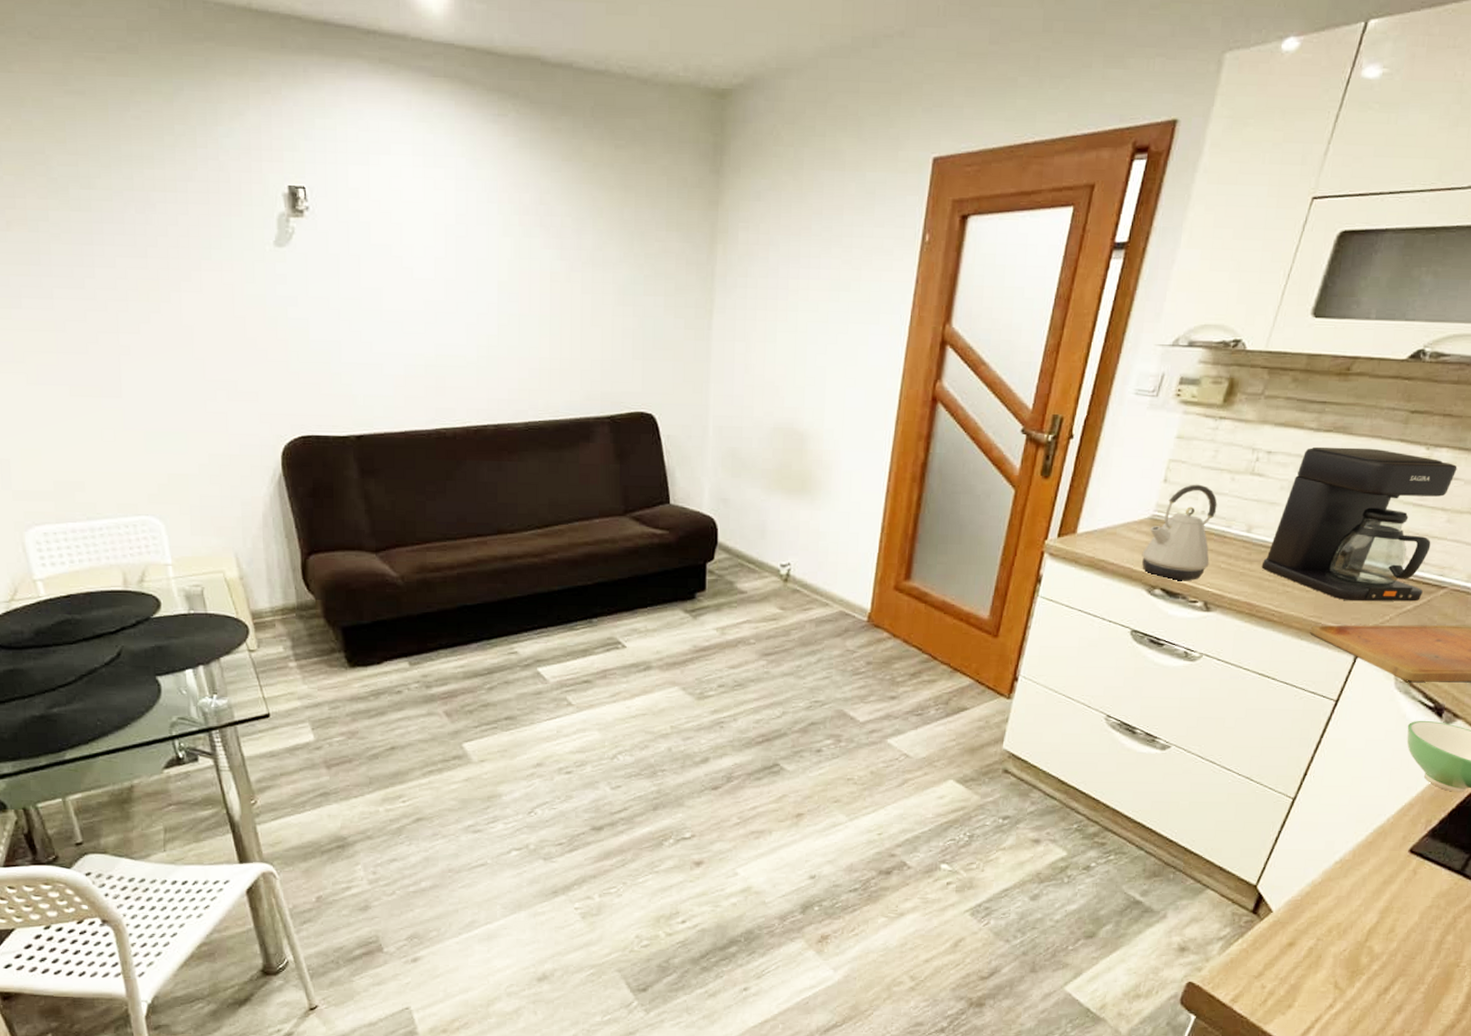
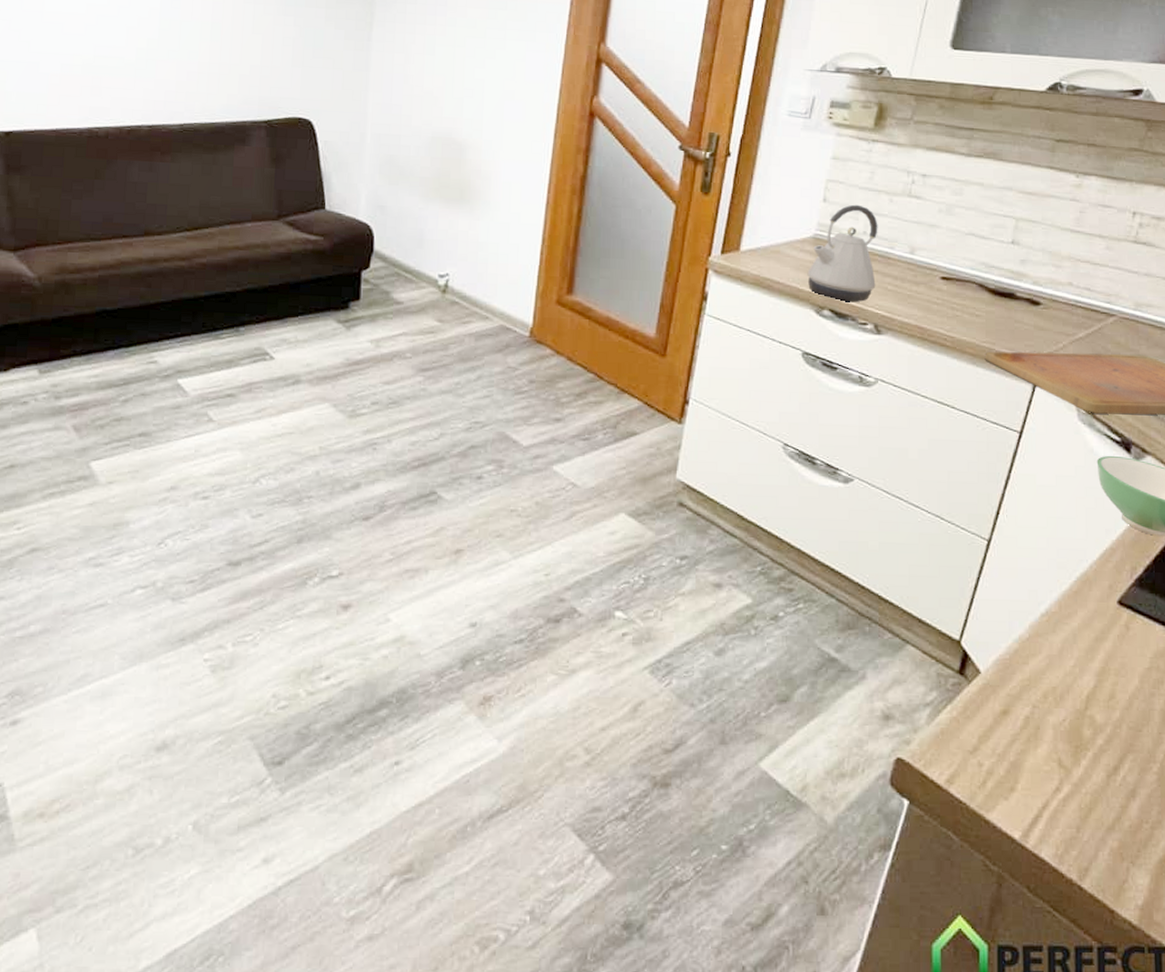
coffee maker: present [1261,446,1458,602] -> none [928,171,1109,329]

